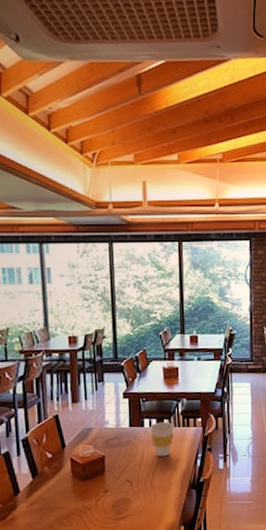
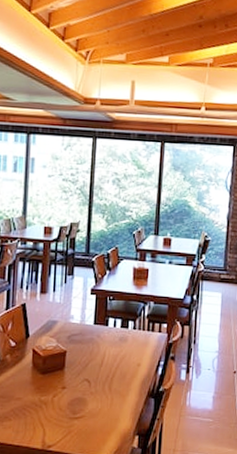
cup: present [150,421,174,457] -> none [114,323,139,360]

